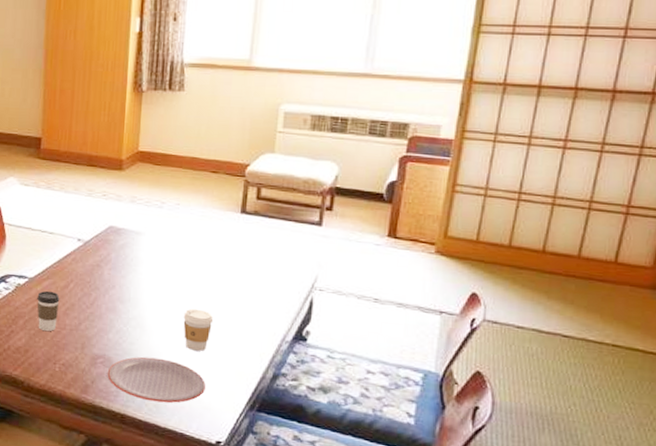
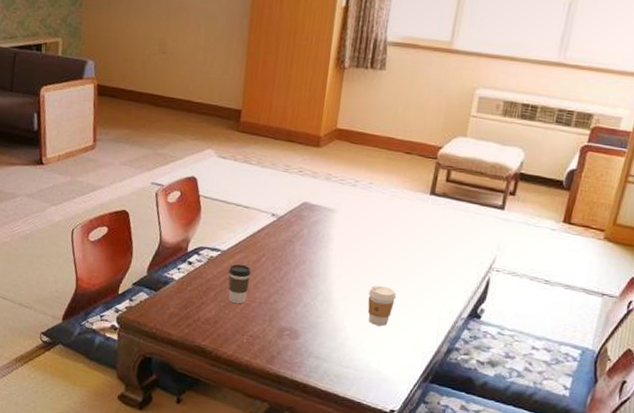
plate: present [107,356,206,403] -> none [292,330,385,374]

